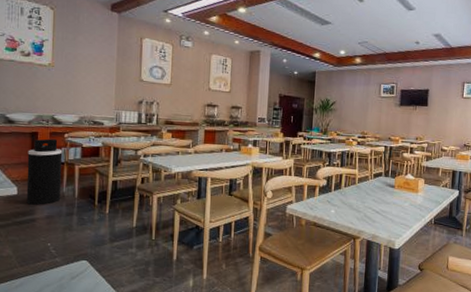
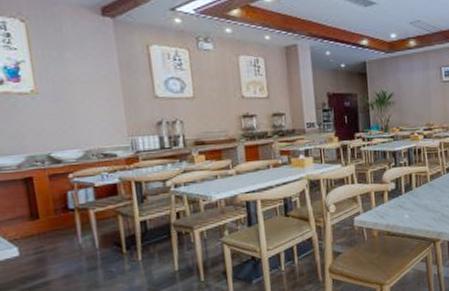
trash can: present [26,139,63,205] -> none [23,182,78,266]

